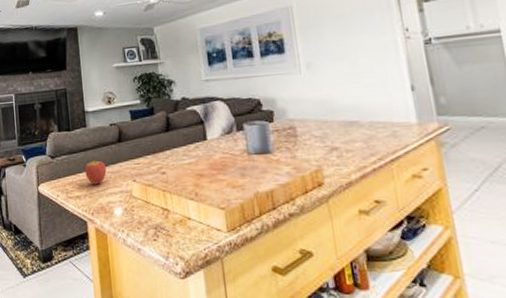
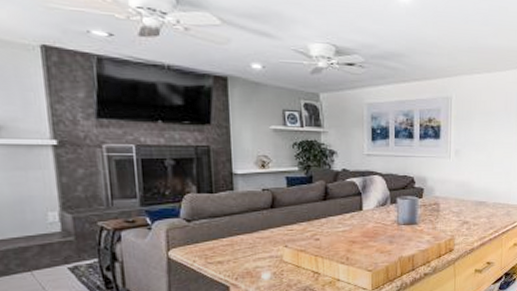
fruit: present [85,156,107,185] -> none [229,221,256,250]

